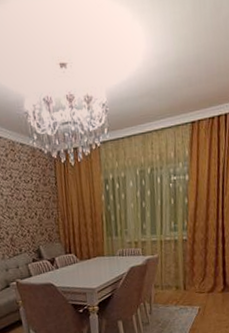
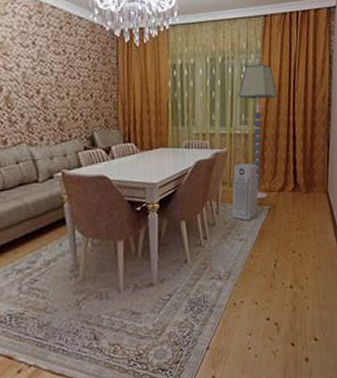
air purifier: none [164,267,189,320] -> present [231,163,259,221]
floor lamp: none [167,171,206,300] -> present [238,64,277,199]

